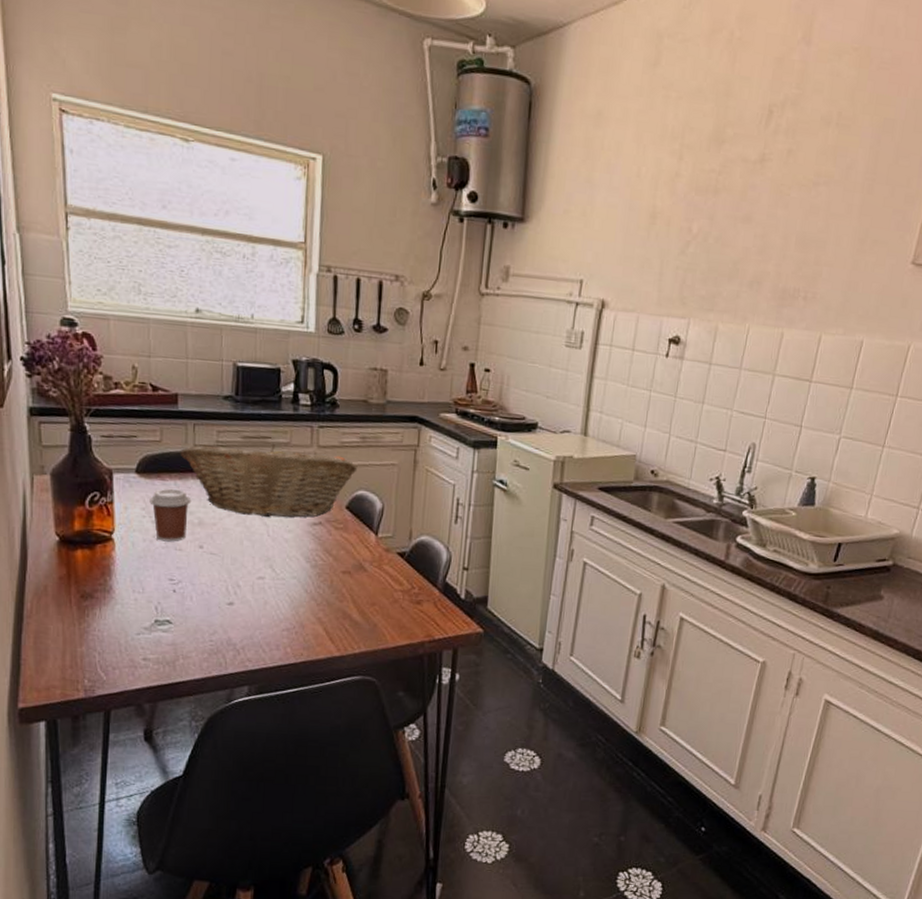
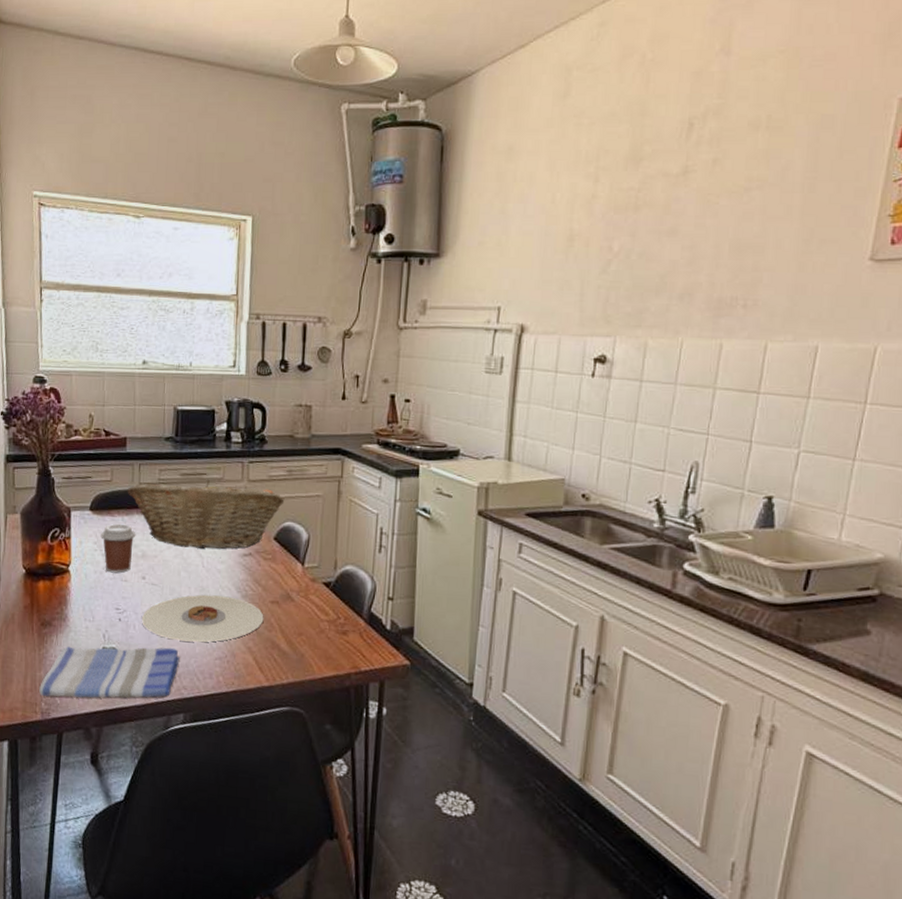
dish towel: none [81,619,243,673] -> present [39,646,180,698]
plate: none [200,564,335,614] -> present [142,594,264,643]

